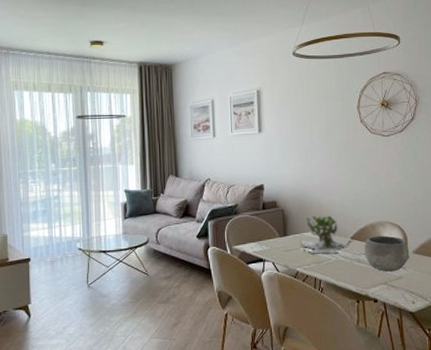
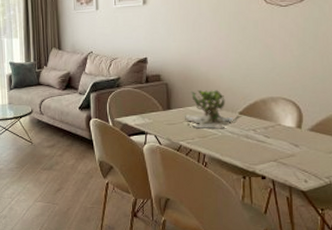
bowl: present [364,235,410,272] -> none [254,111,304,149]

